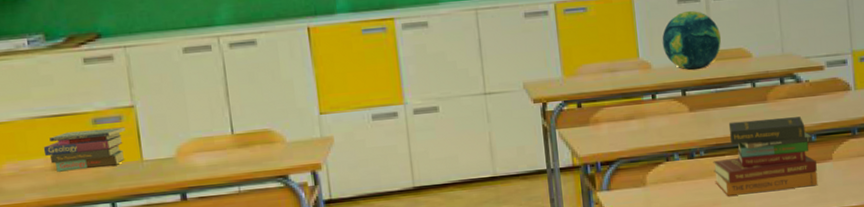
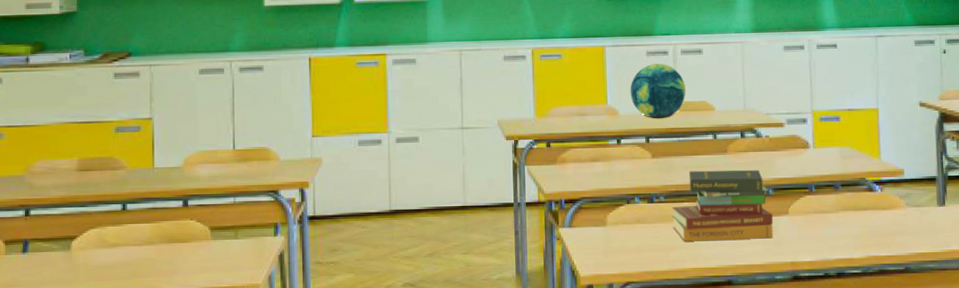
books: present [43,127,125,172] -> none [71,136,142,173]

